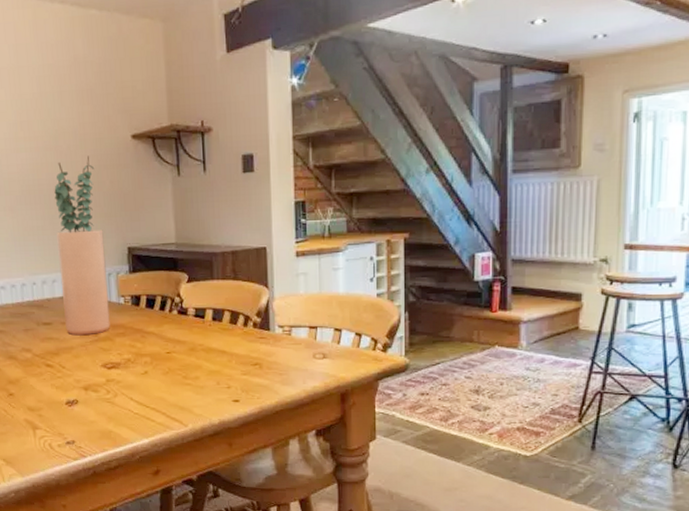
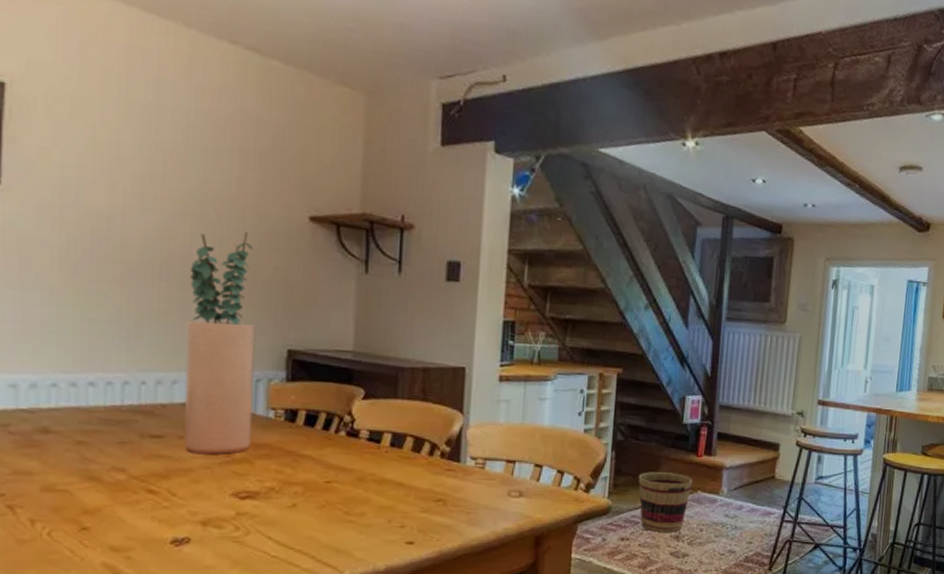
basket: none [433,329,489,387] -> present [638,472,693,532]

